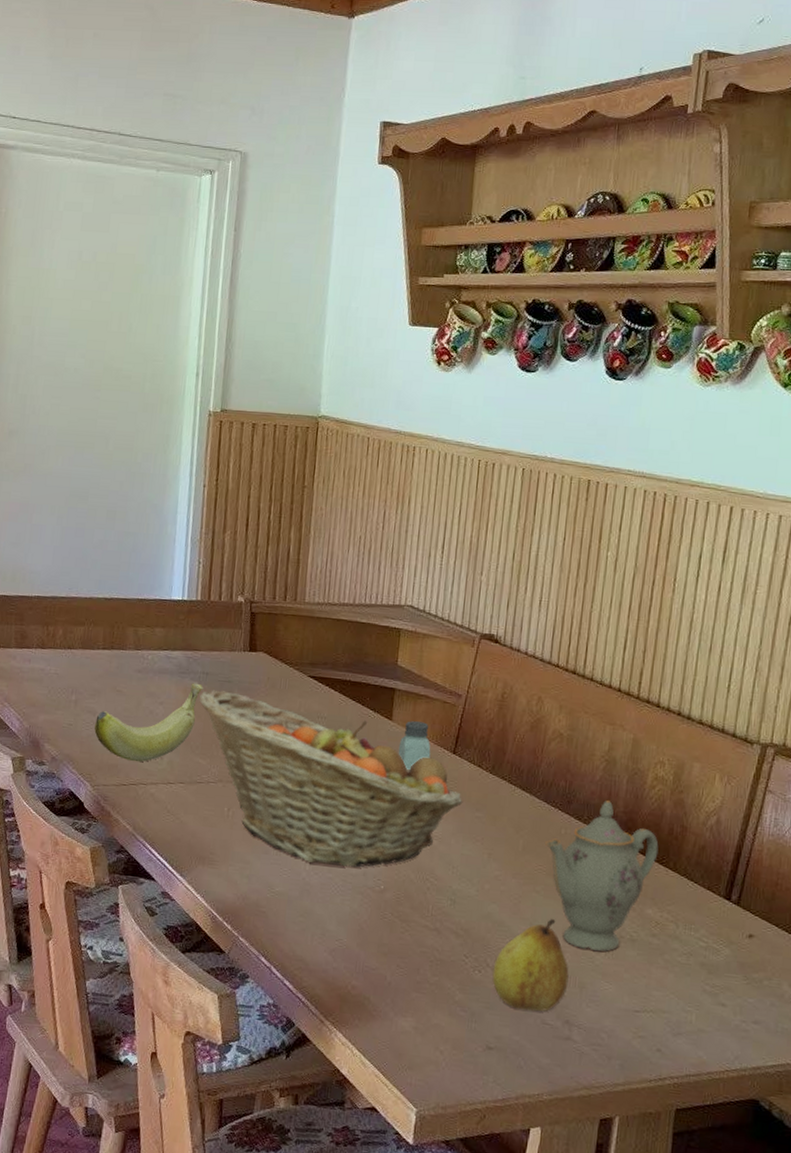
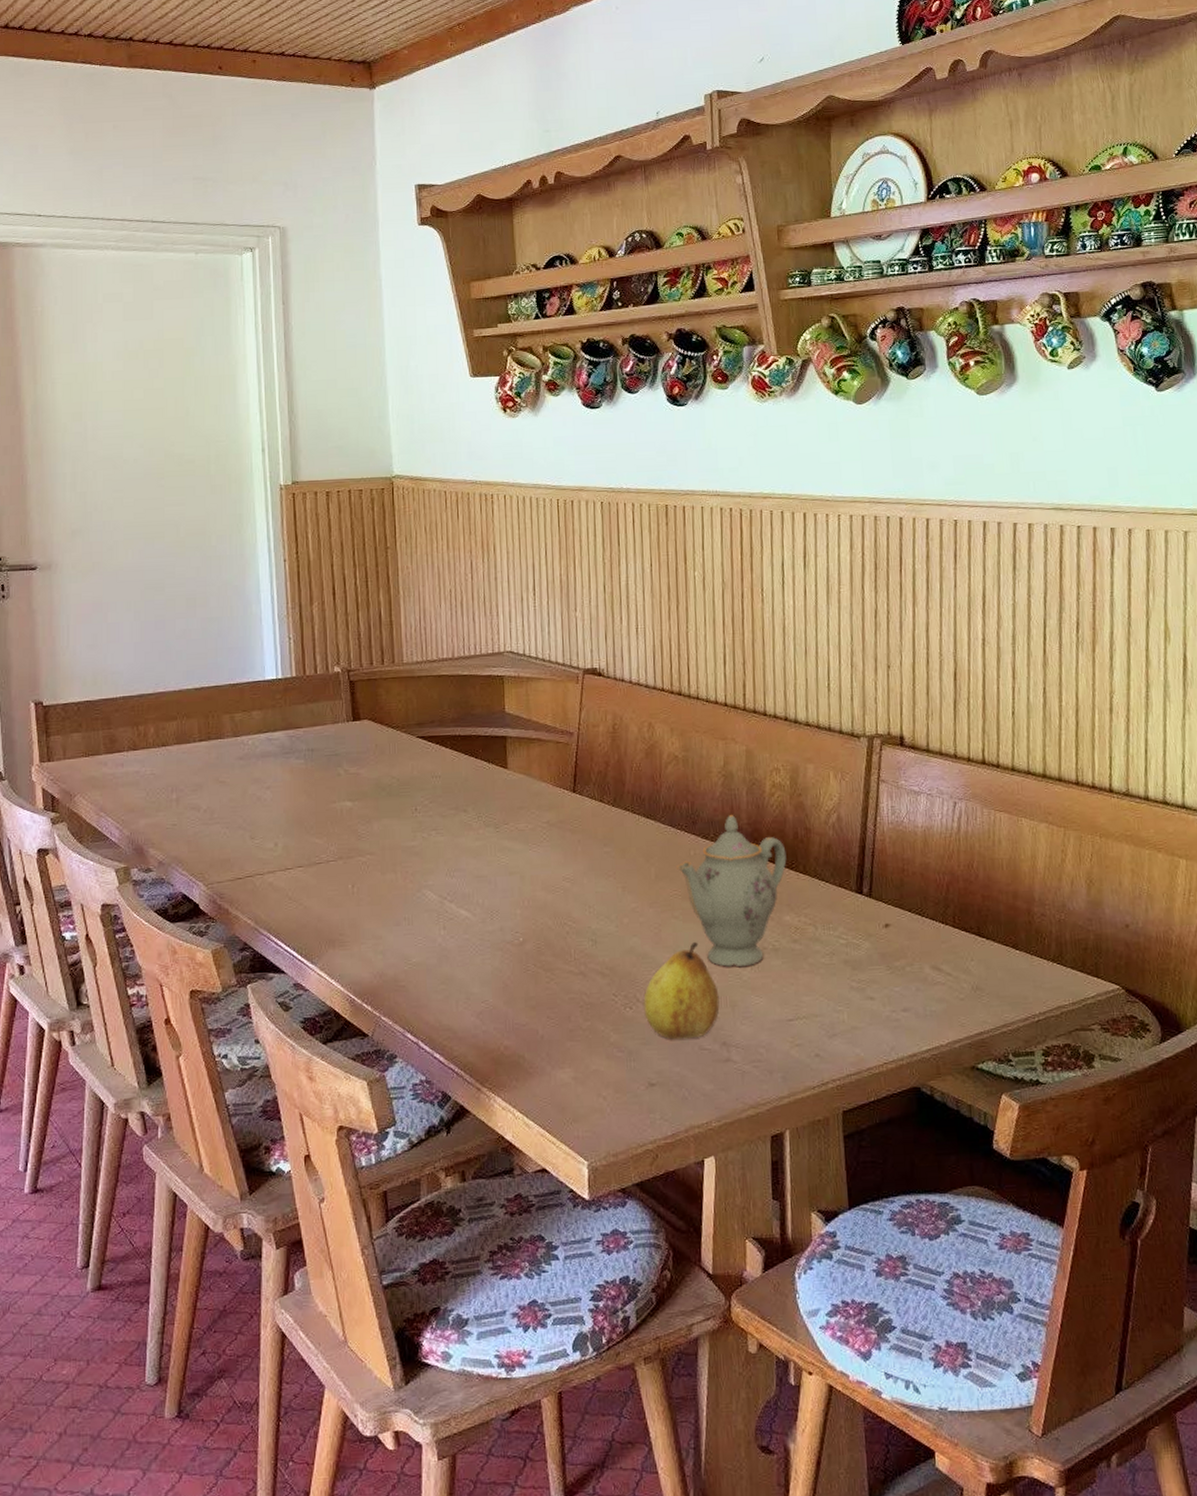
banana: present [94,683,203,762] -> none [201,761,310,853]
fruit basket: present [199,690,463,868] -> none [308,765,590,927]
saltshaker: present [398,721,431,771] -> none [517,765,551,817]

